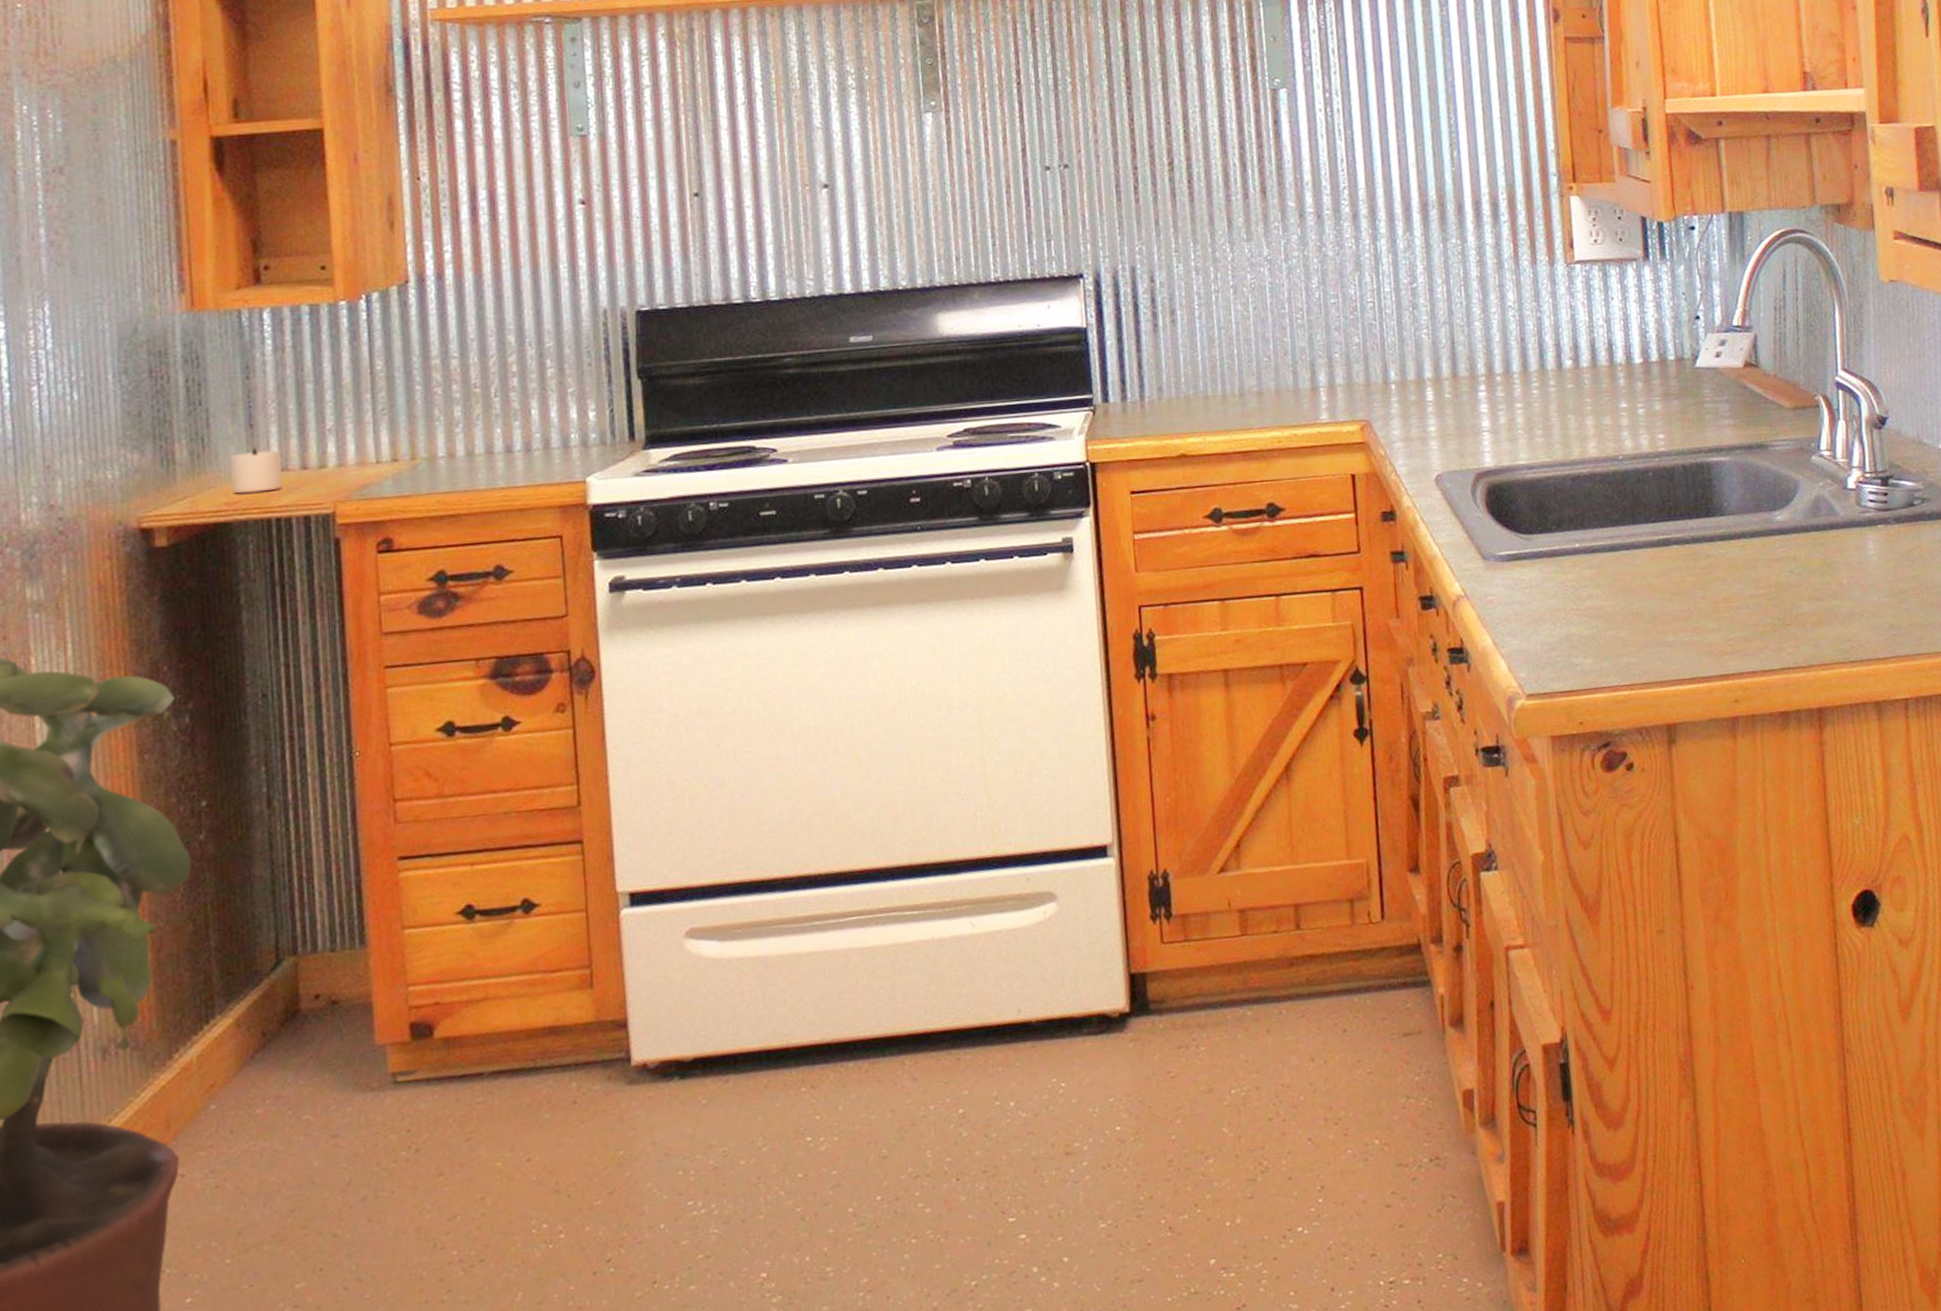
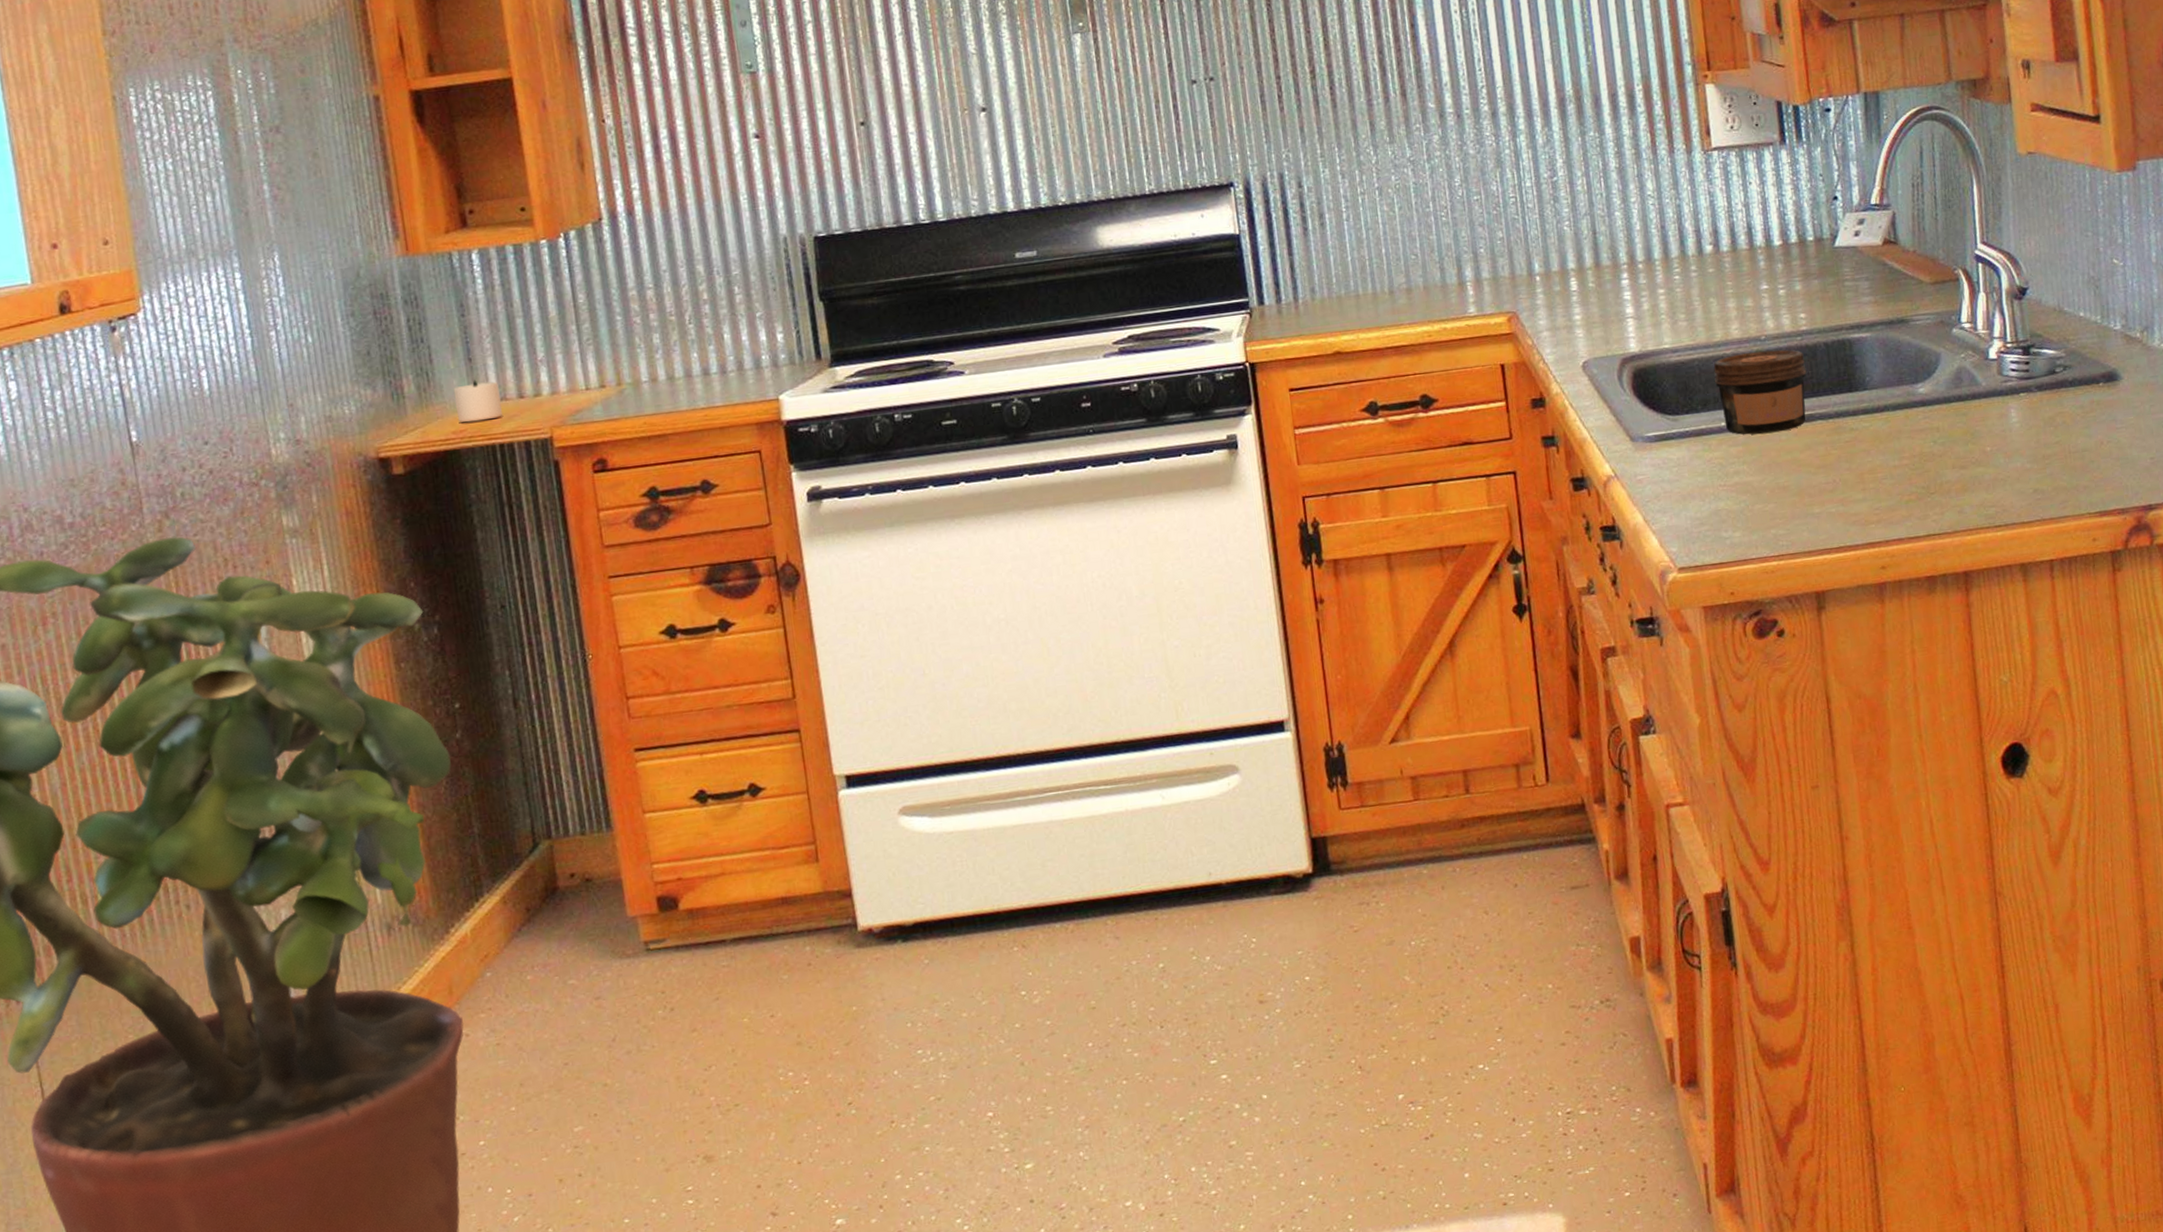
jar: none [1569,470,1664,558] -> present [1714,349,1807,435]

